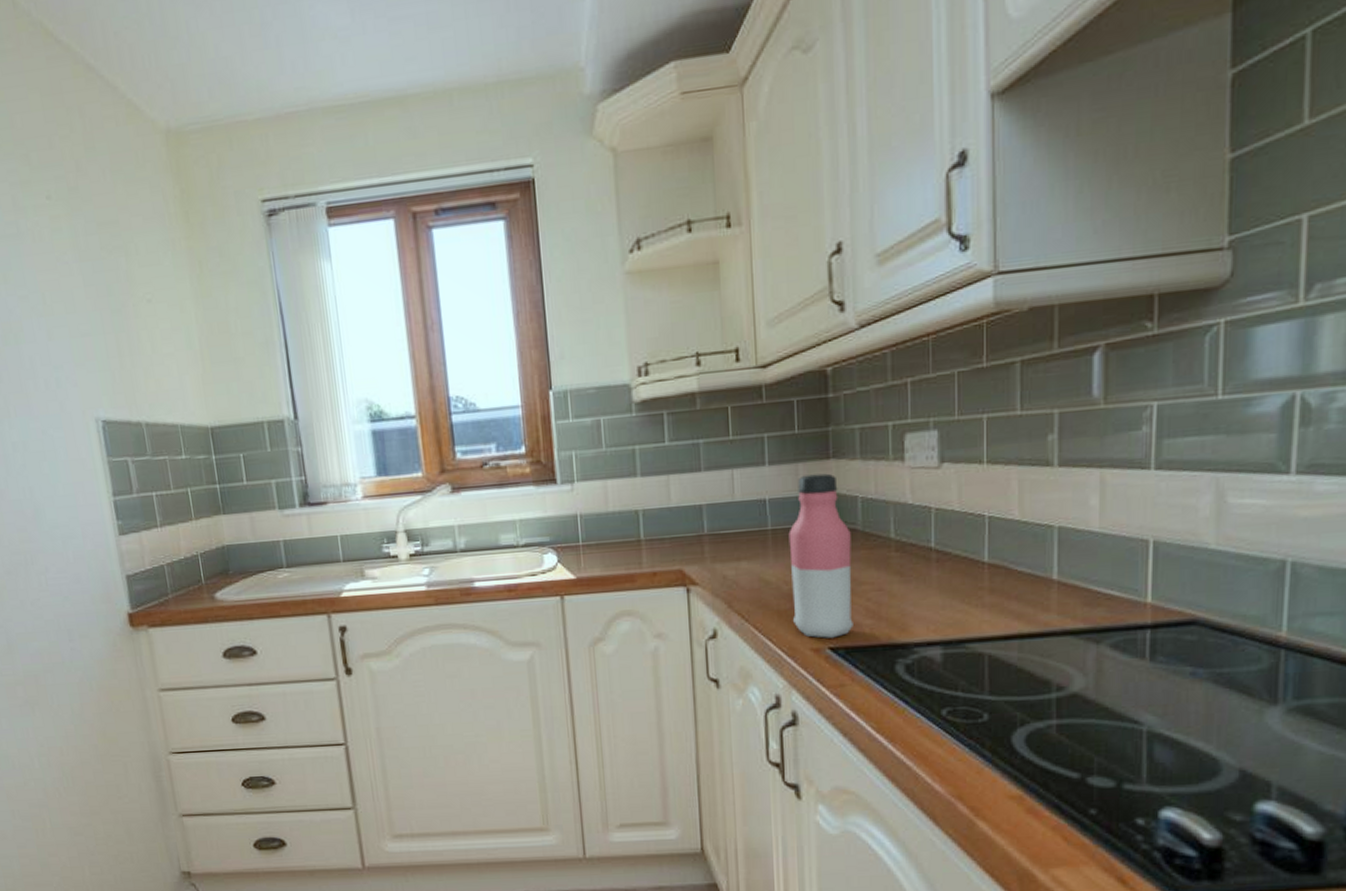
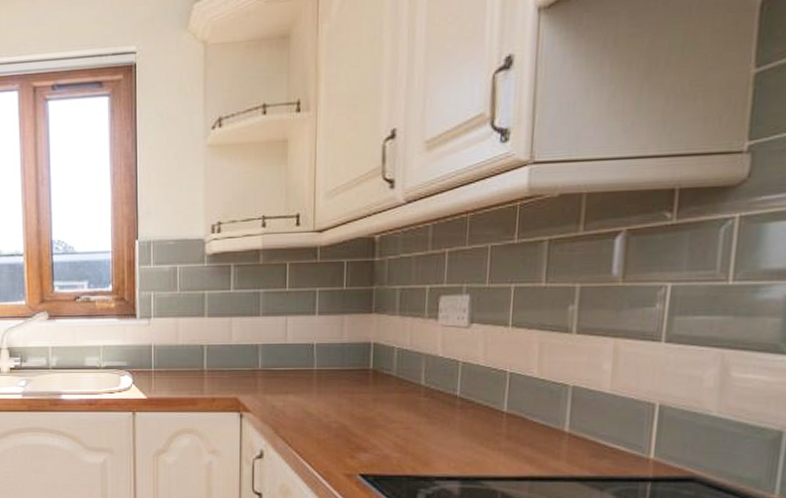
water bottle: present [788,473,853,638] -> none [330,325,386,466]

